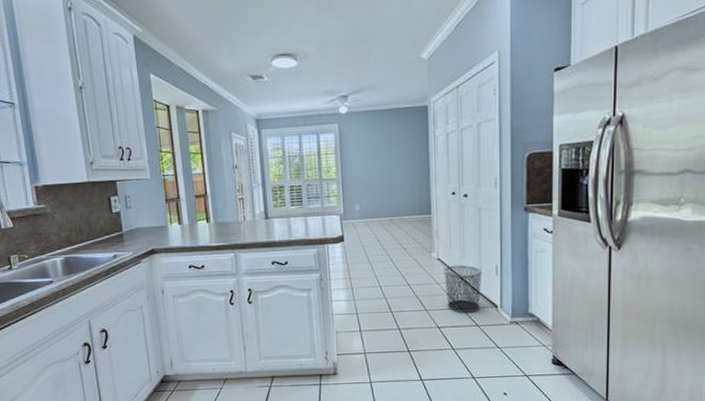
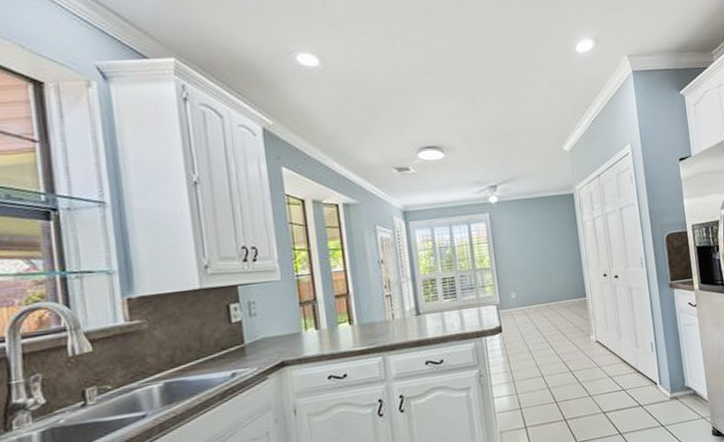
trash can: present [442,265,482,314] -> none [602,345,641,395]

